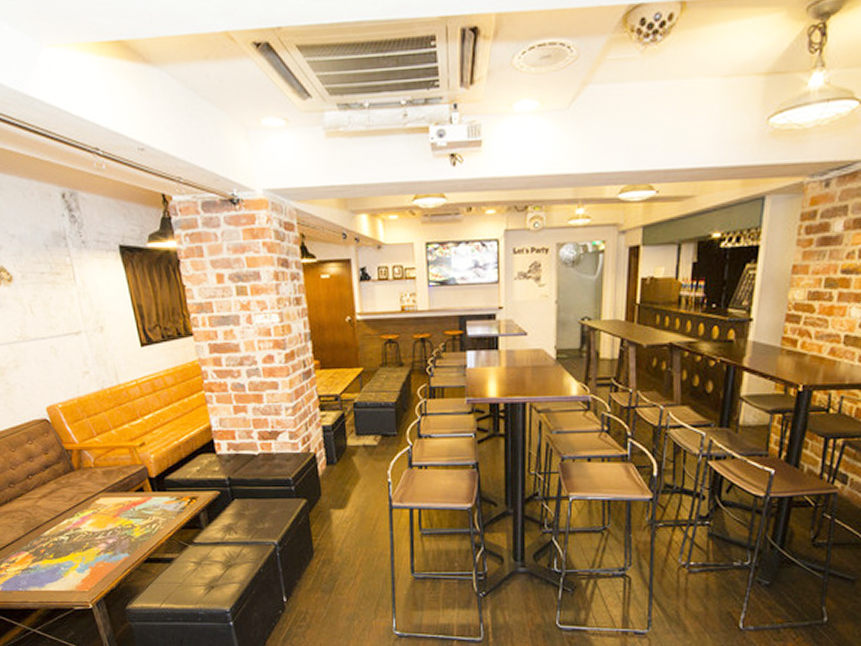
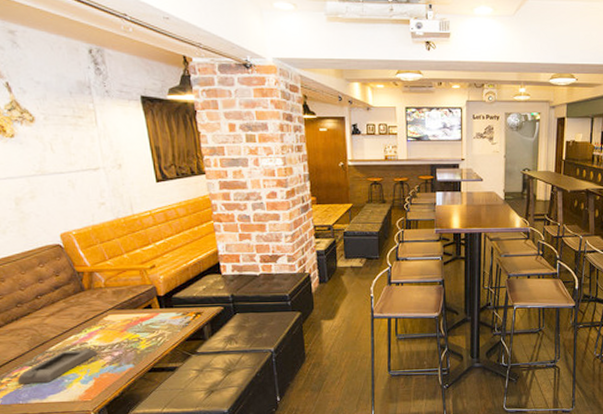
ashtray: none [15,533,92,569] -> present [17,347,98,383]

